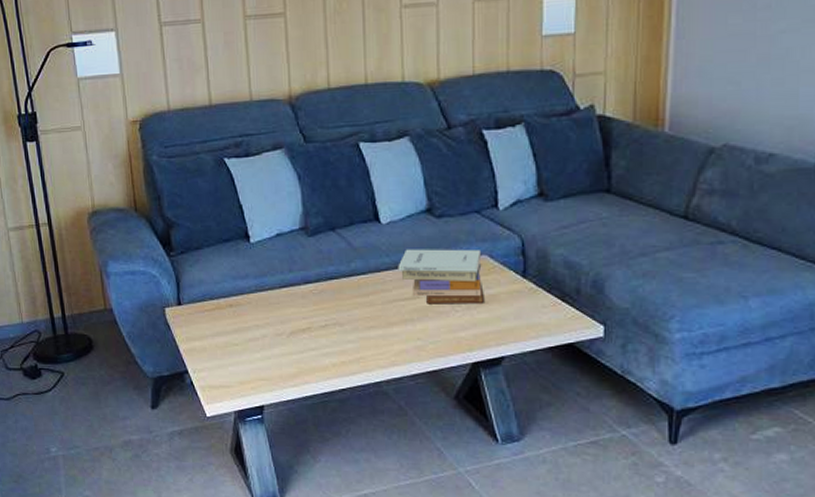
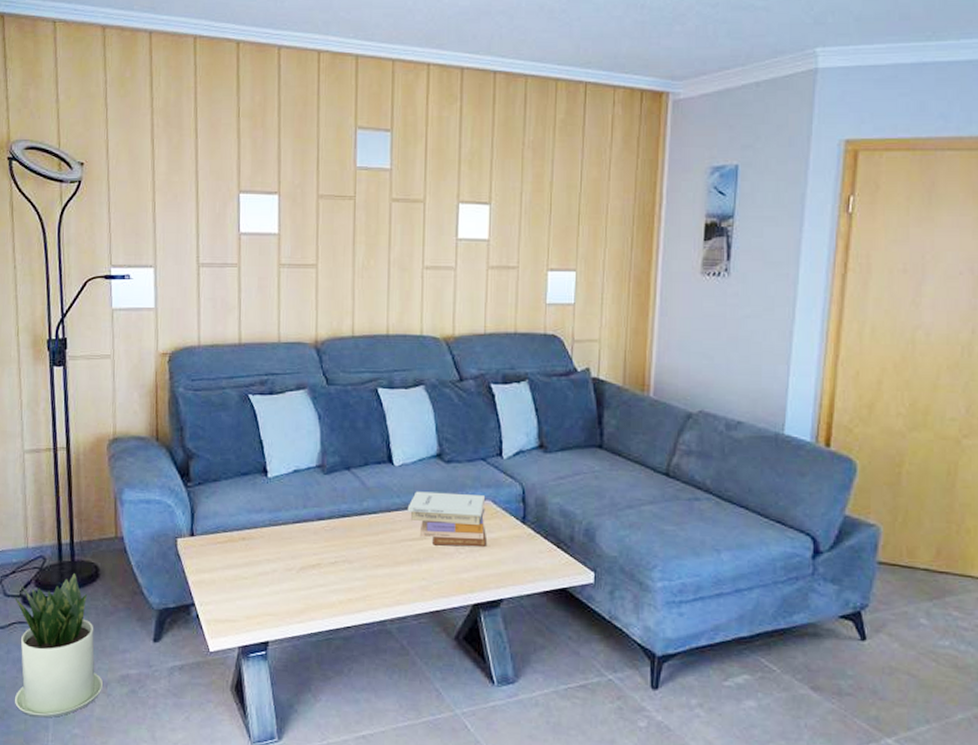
planter: none [16,346,108,482] -> present [14,573,104,718]

